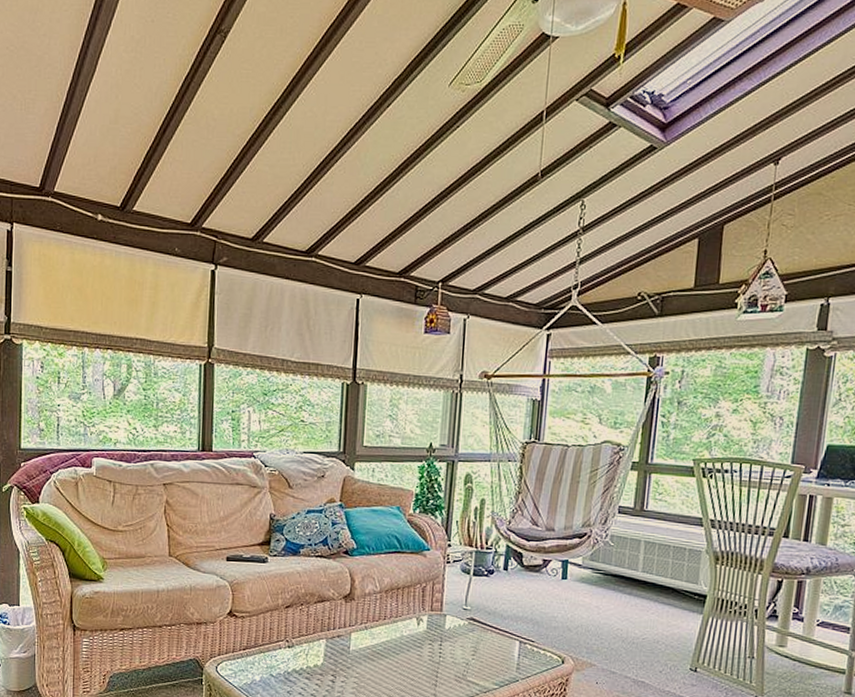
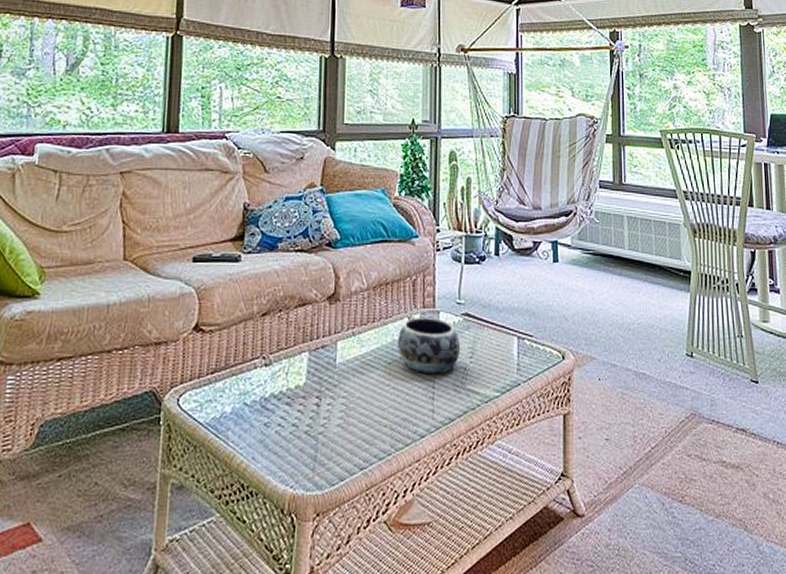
decorative bowl: none [405,618,464,667] -> present [397,316,460,375]

